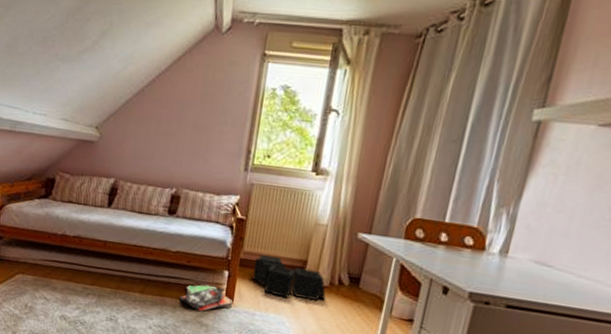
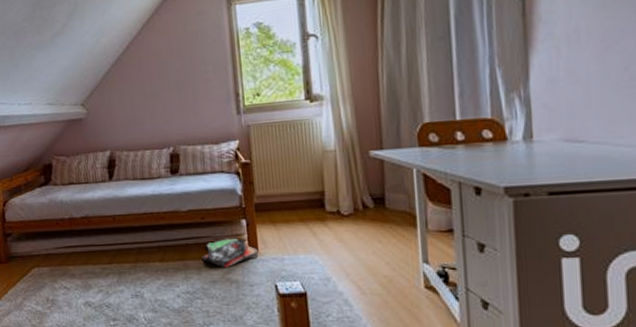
storage bin: present [252,254,327,303] -> none [269,194,355,235]

